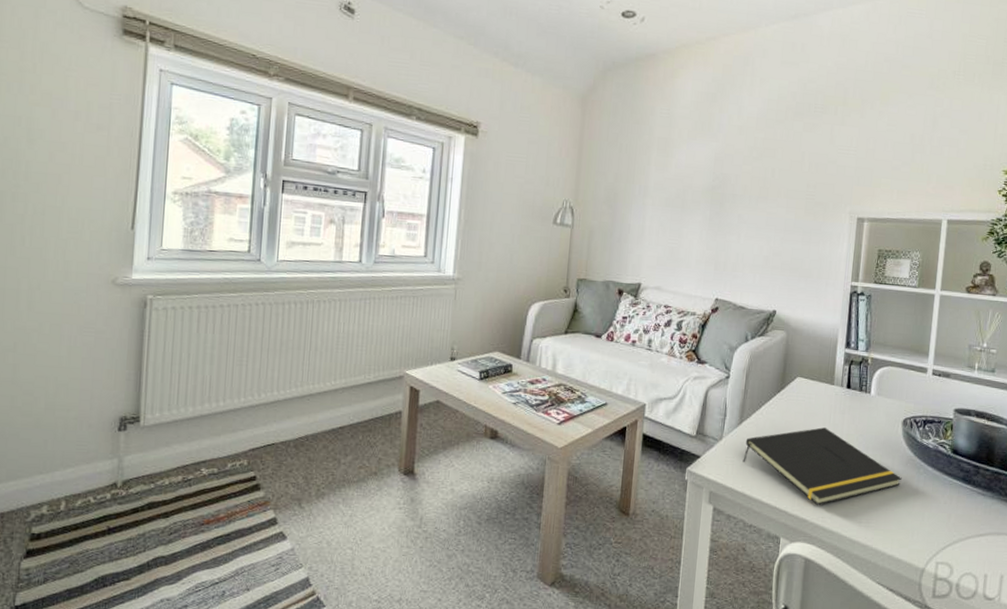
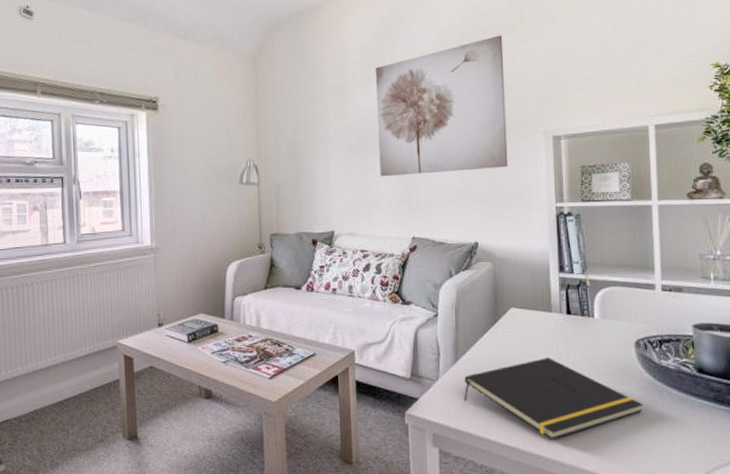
wall art: none [693,113,825,242] -> present [376,35,508,177]

